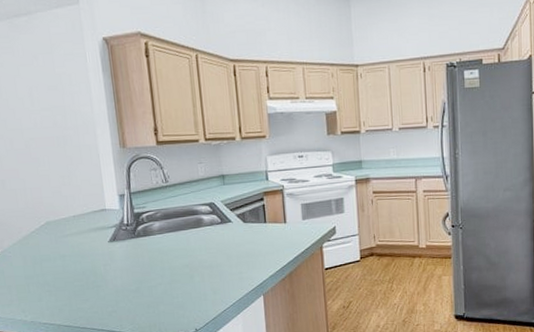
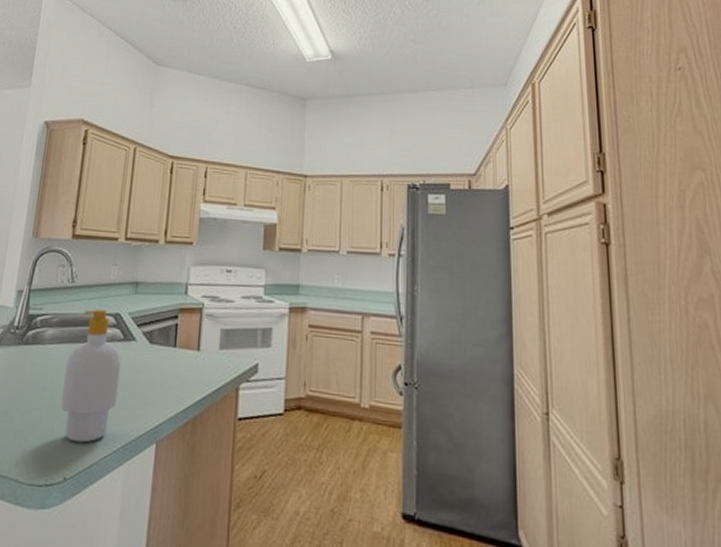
soap bottle: none [177,200,226,304] -> present [61,309,121,443]

